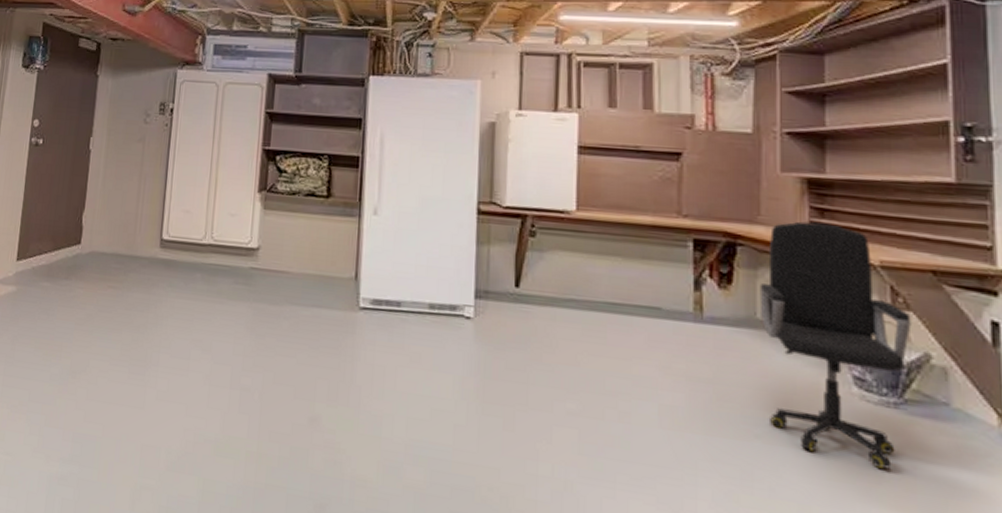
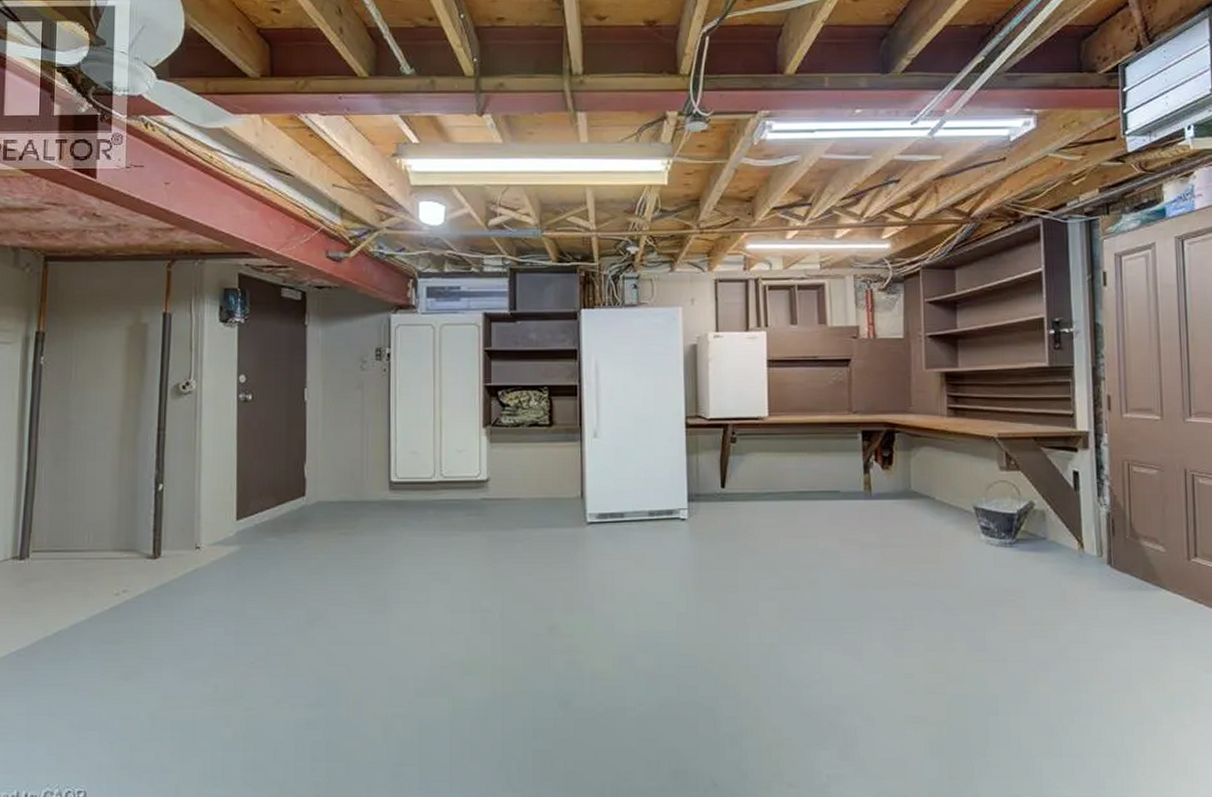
office chair: present [760,221,912,469] -> none [913,408,1020,594]

